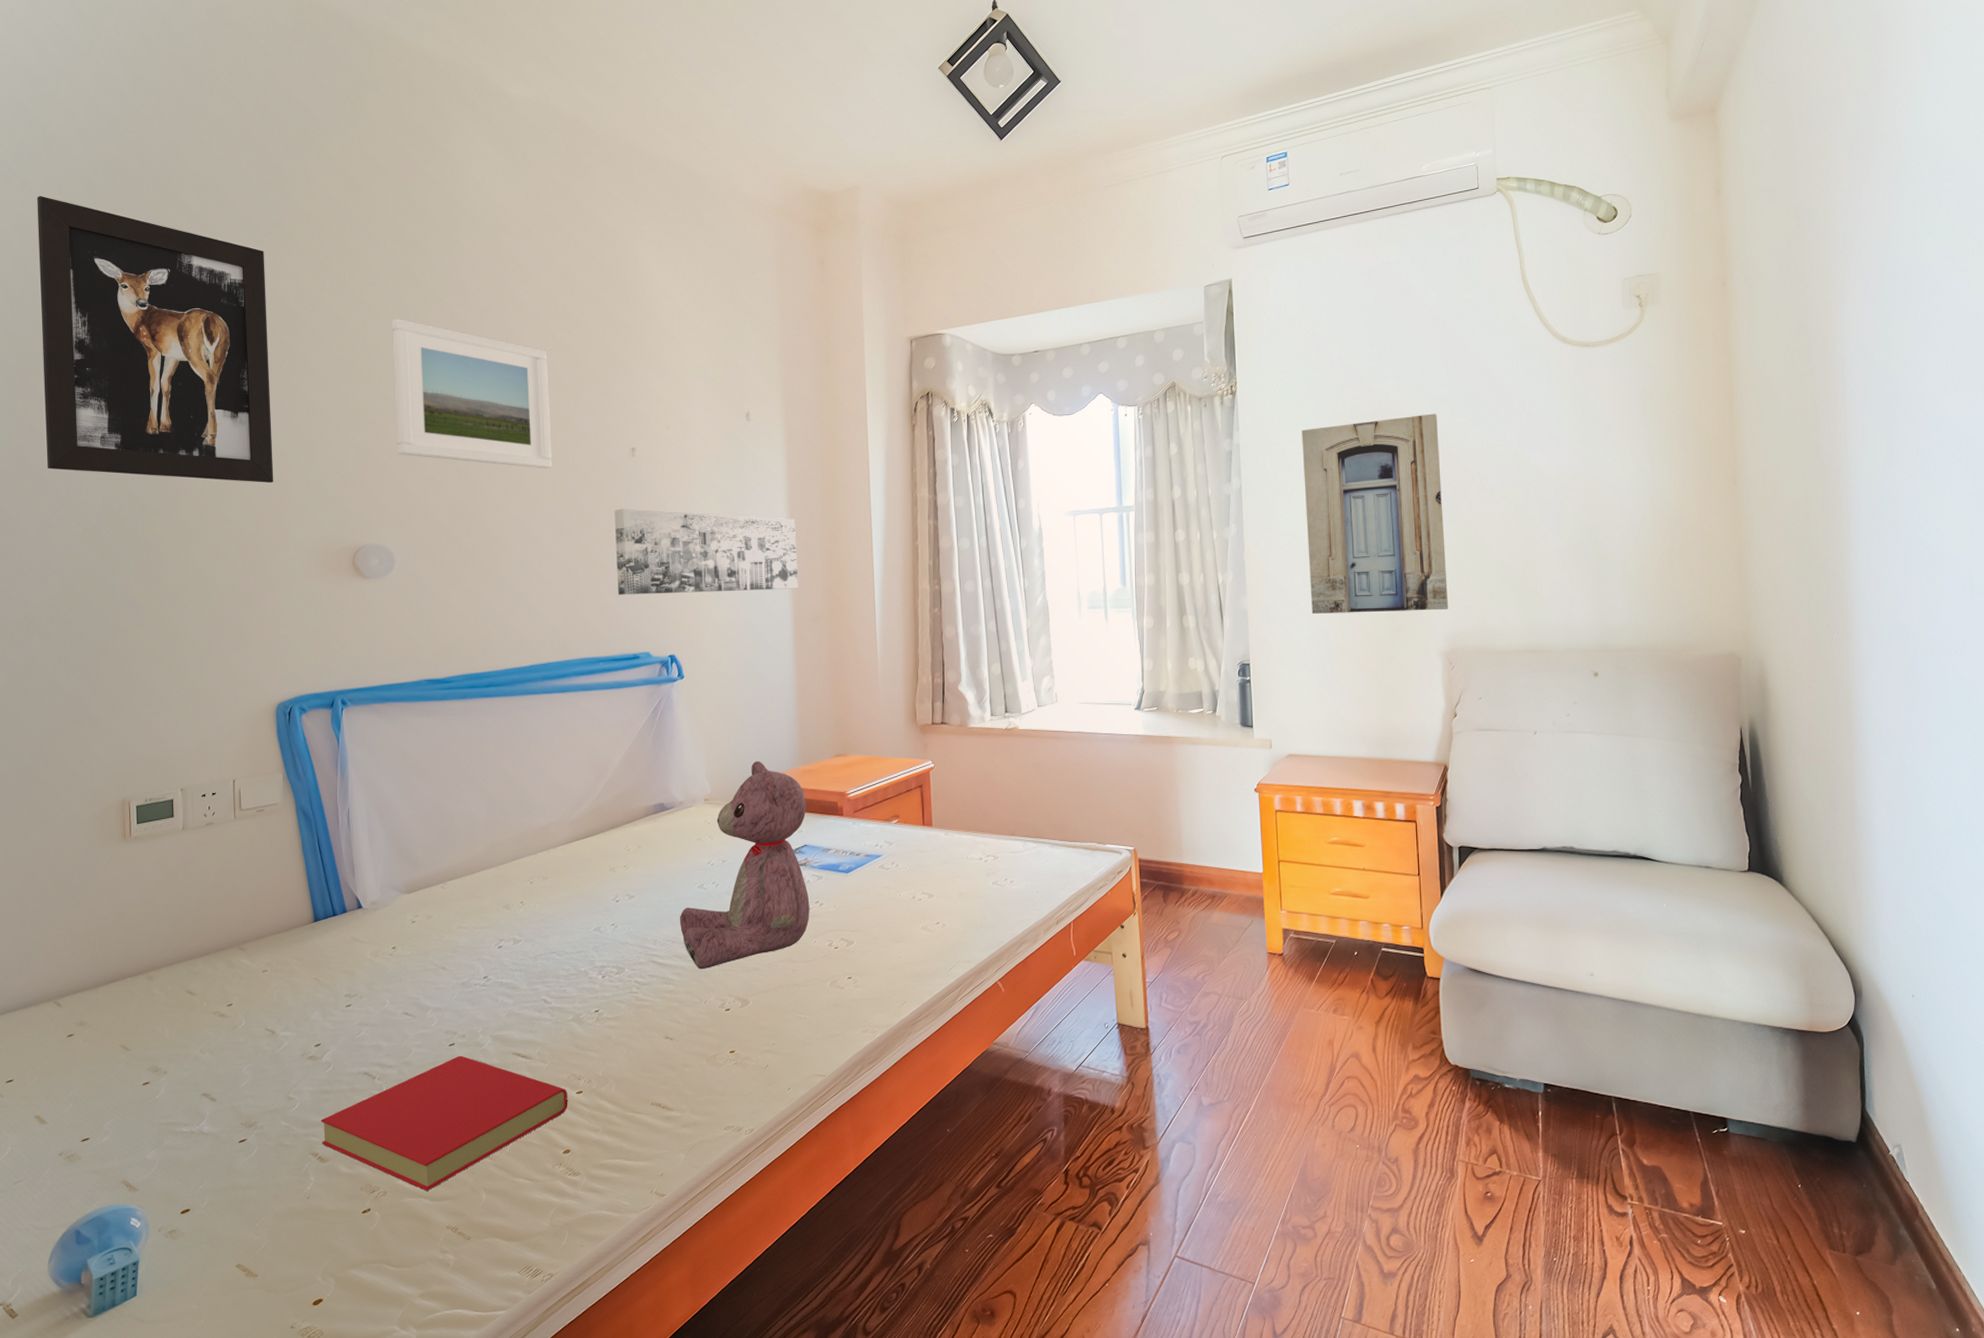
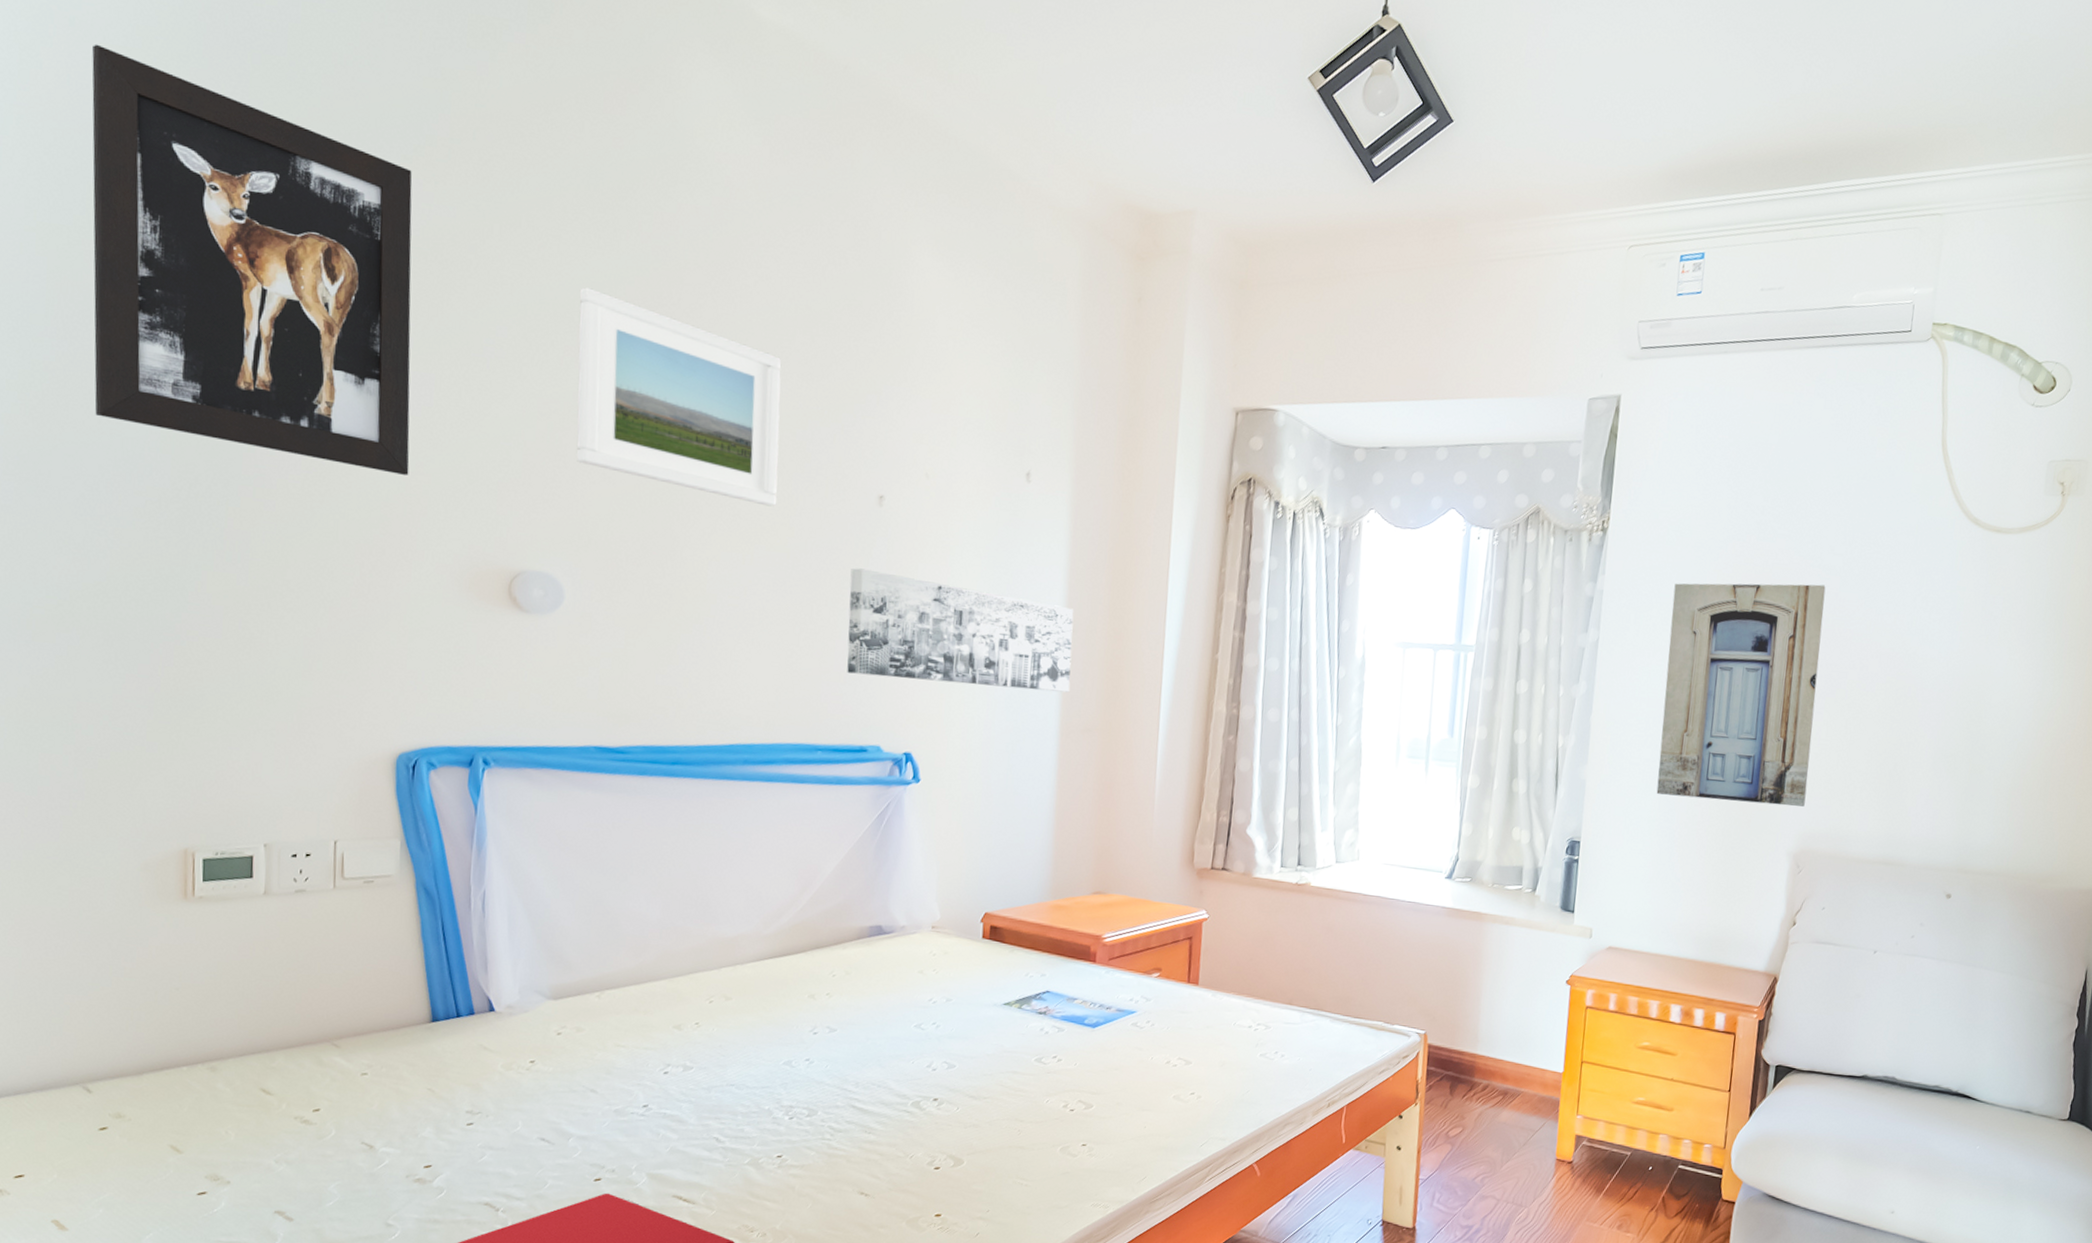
teddy bear: present [680,761,810,970] -> none [889,889,1054,1121]

